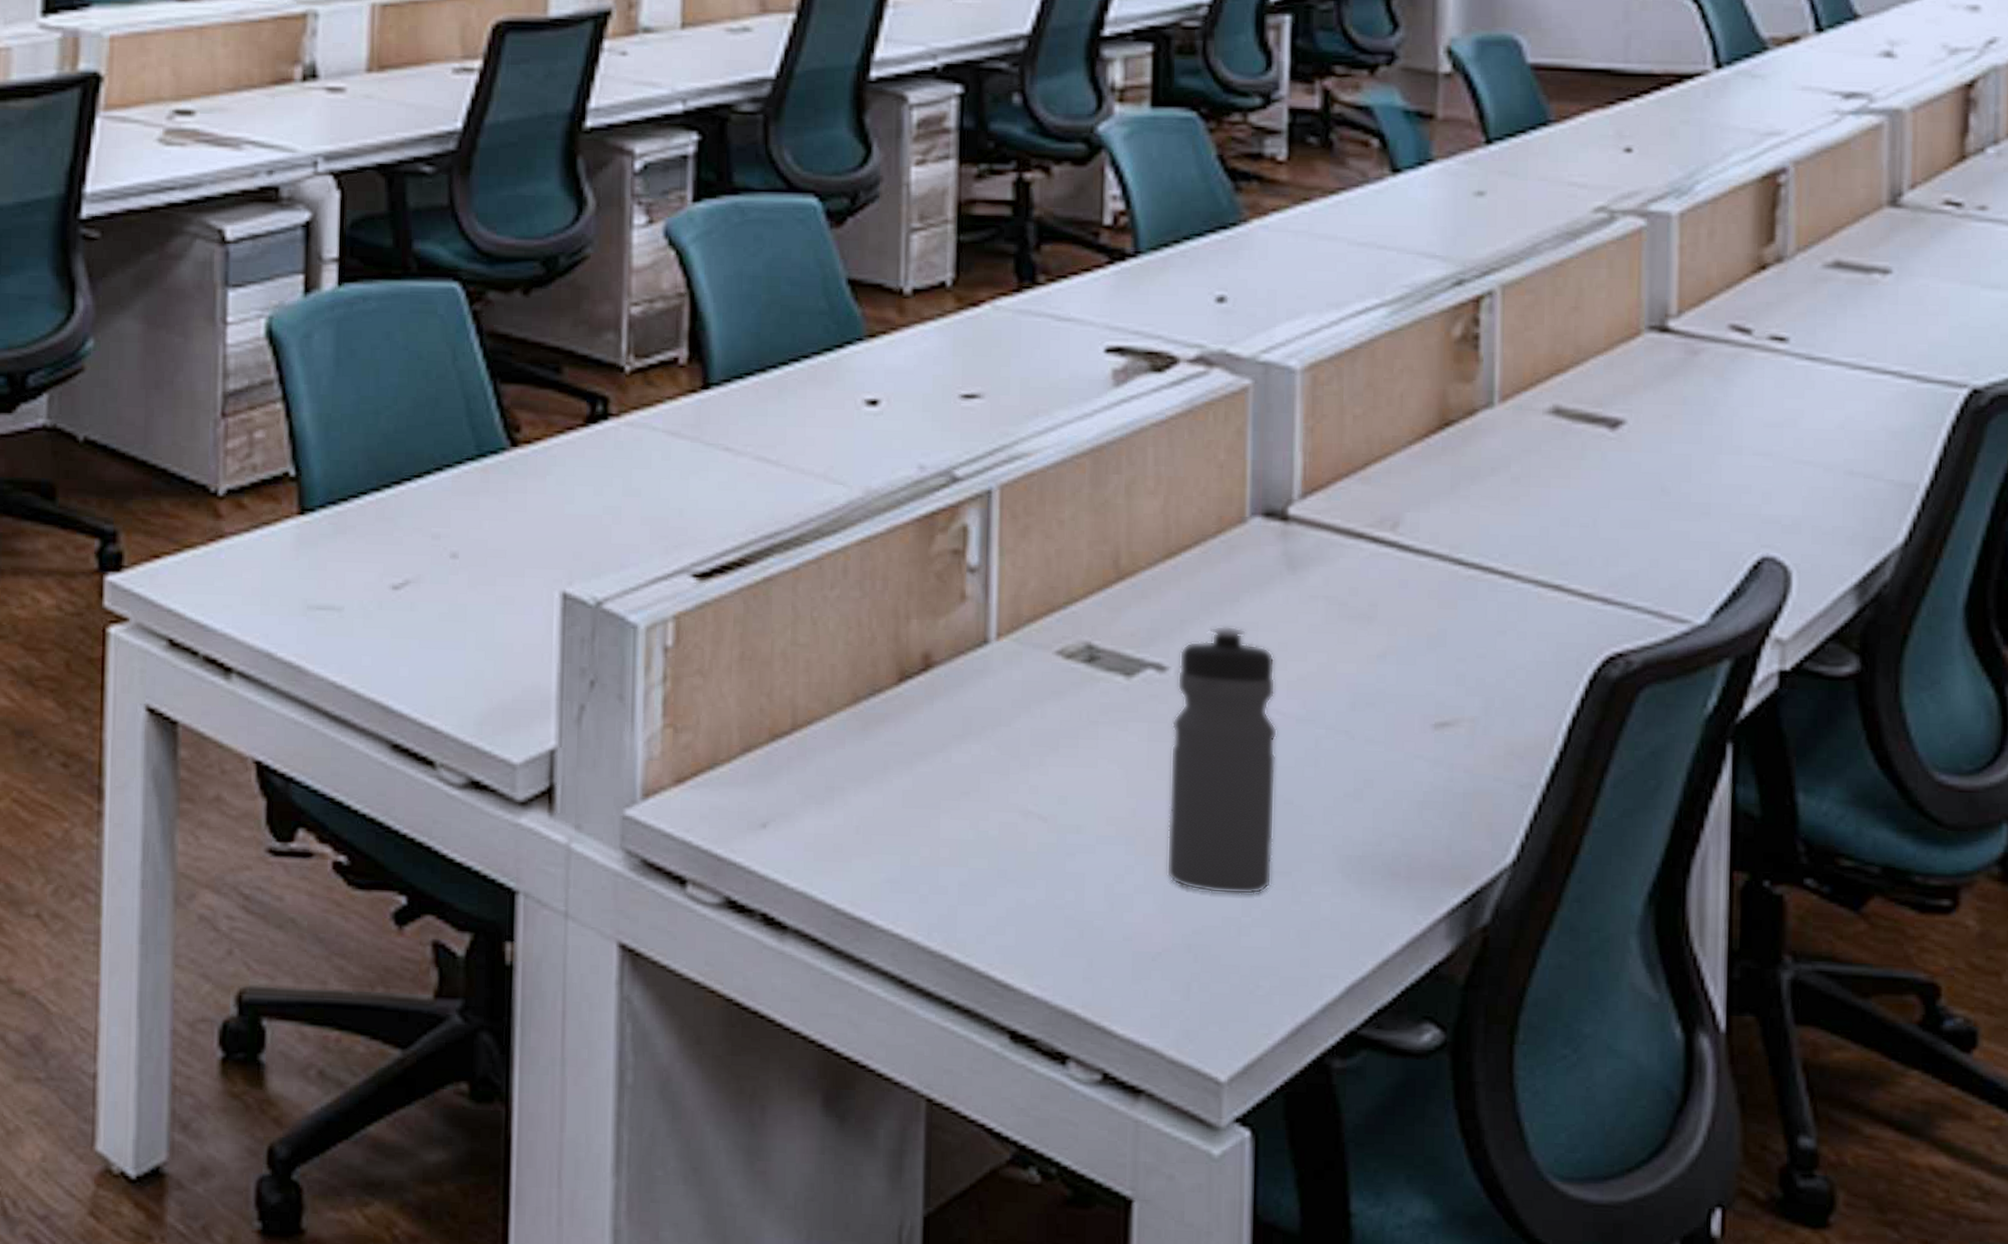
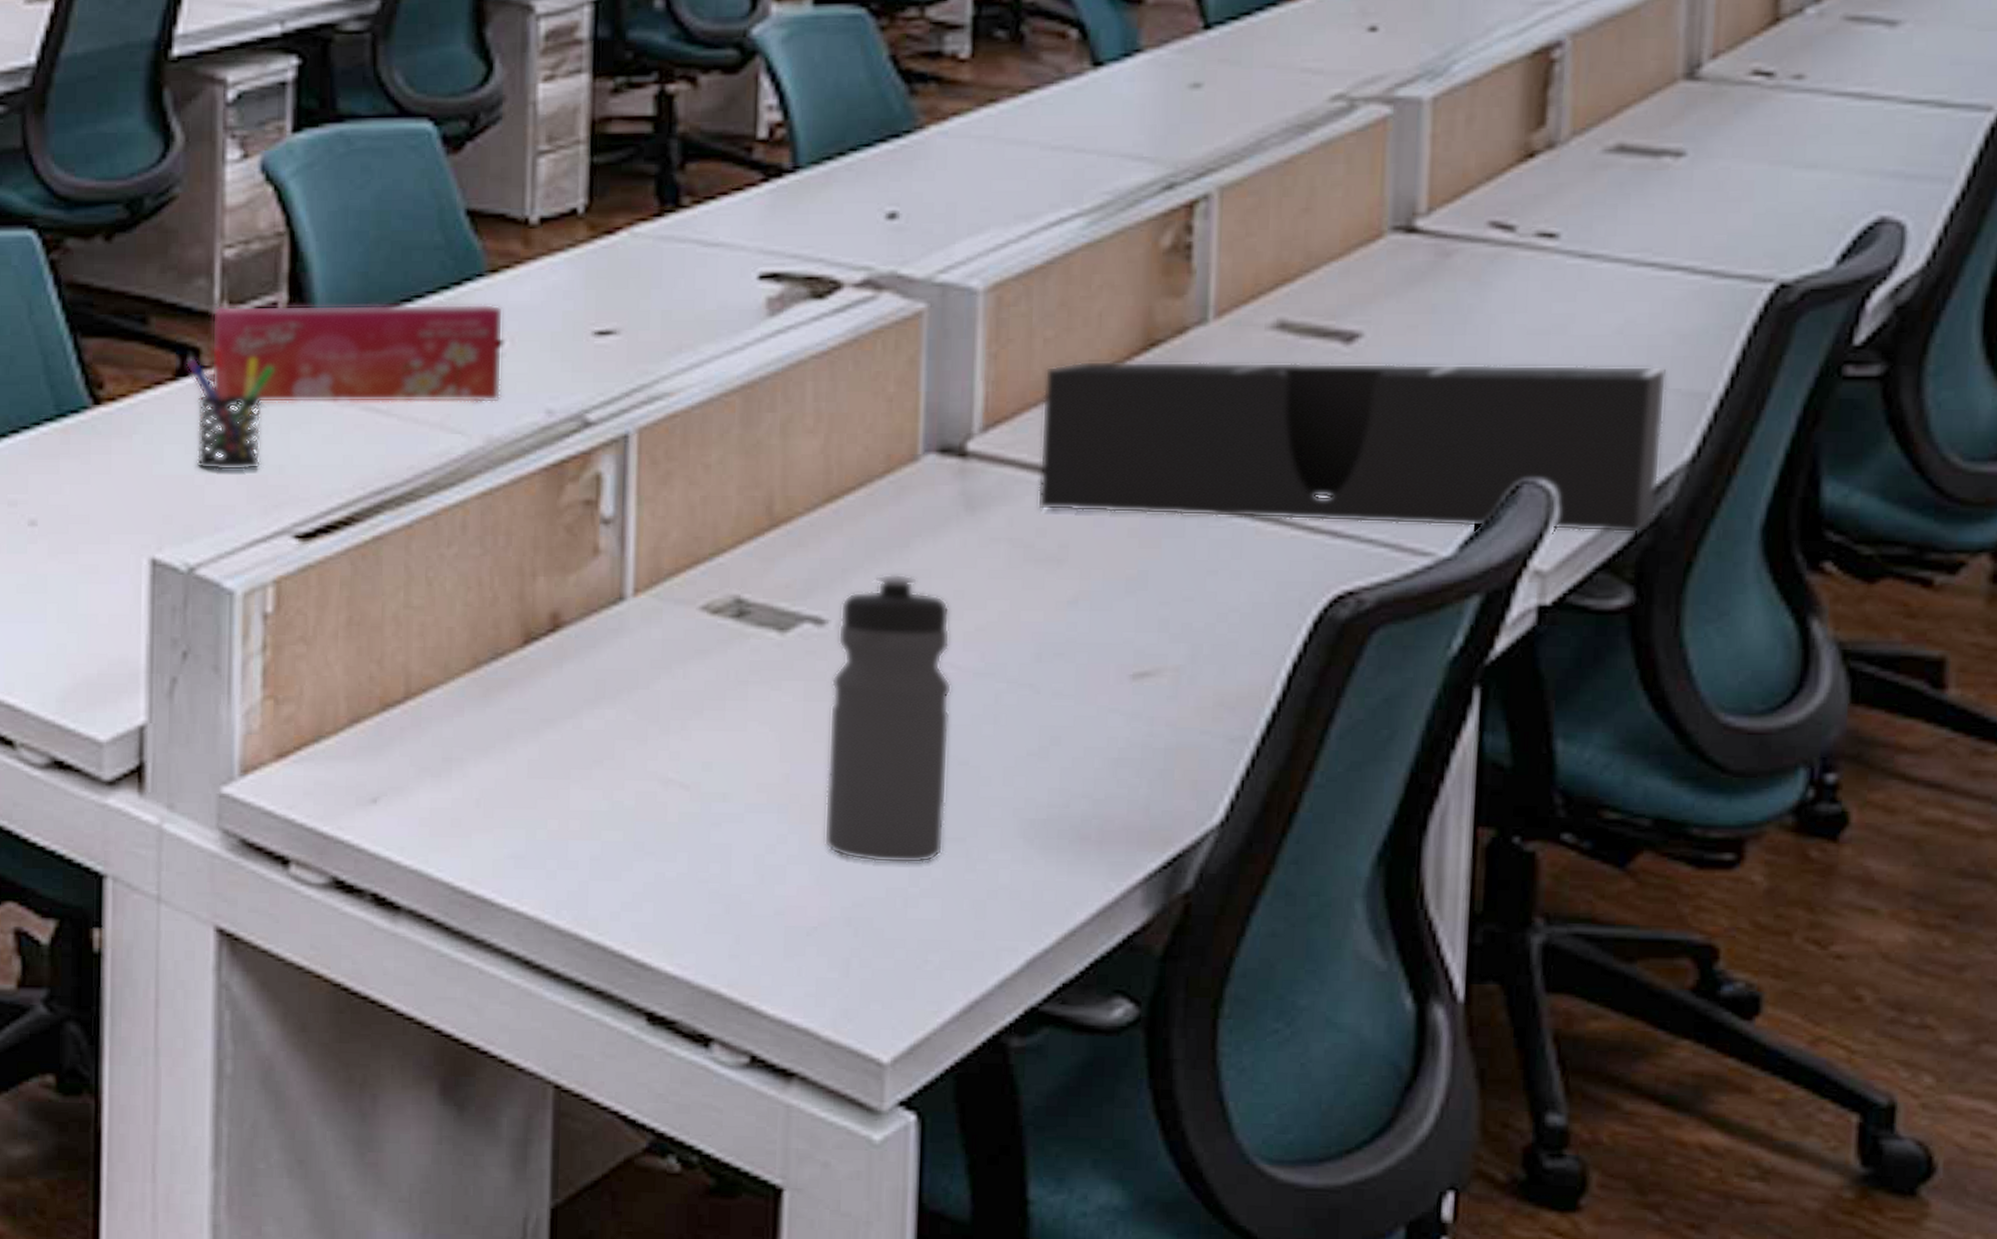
pen holder: none [596,396,675,513] -> present [186,346,274,471]
tissue box: none [618,359,881,457] -> present [211,304,504,403]
desk organizer: none [1349,436,1882,608] -> present [1036,360,1667,533]

